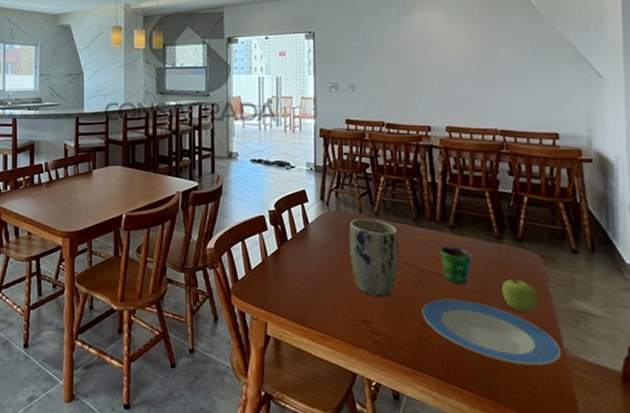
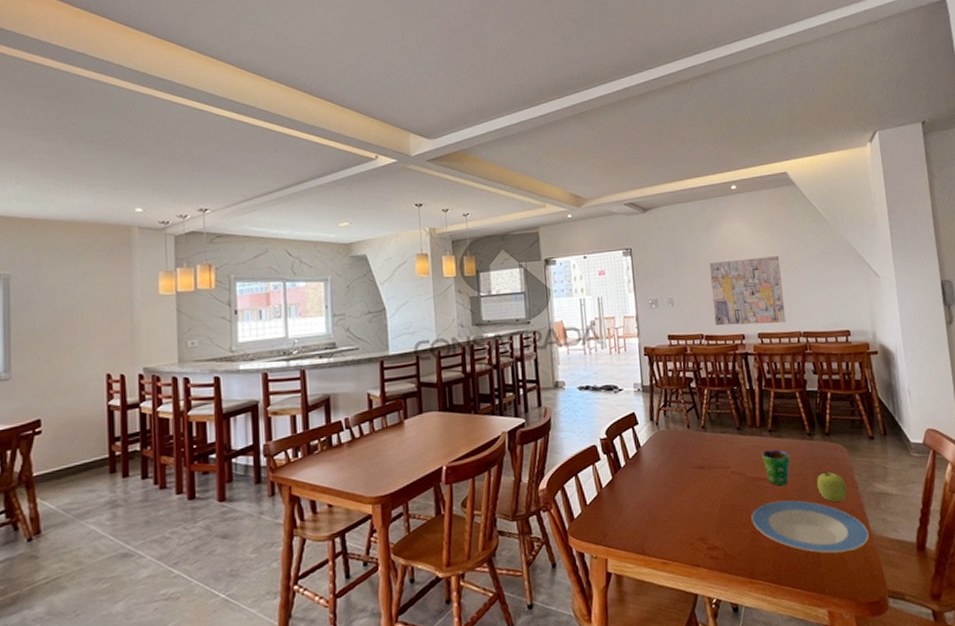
plant pot: present [349,219,399,298] -> none [679,433,728,512]
wall art: none [397,48,481,119] -> present [709,256,787,326]

